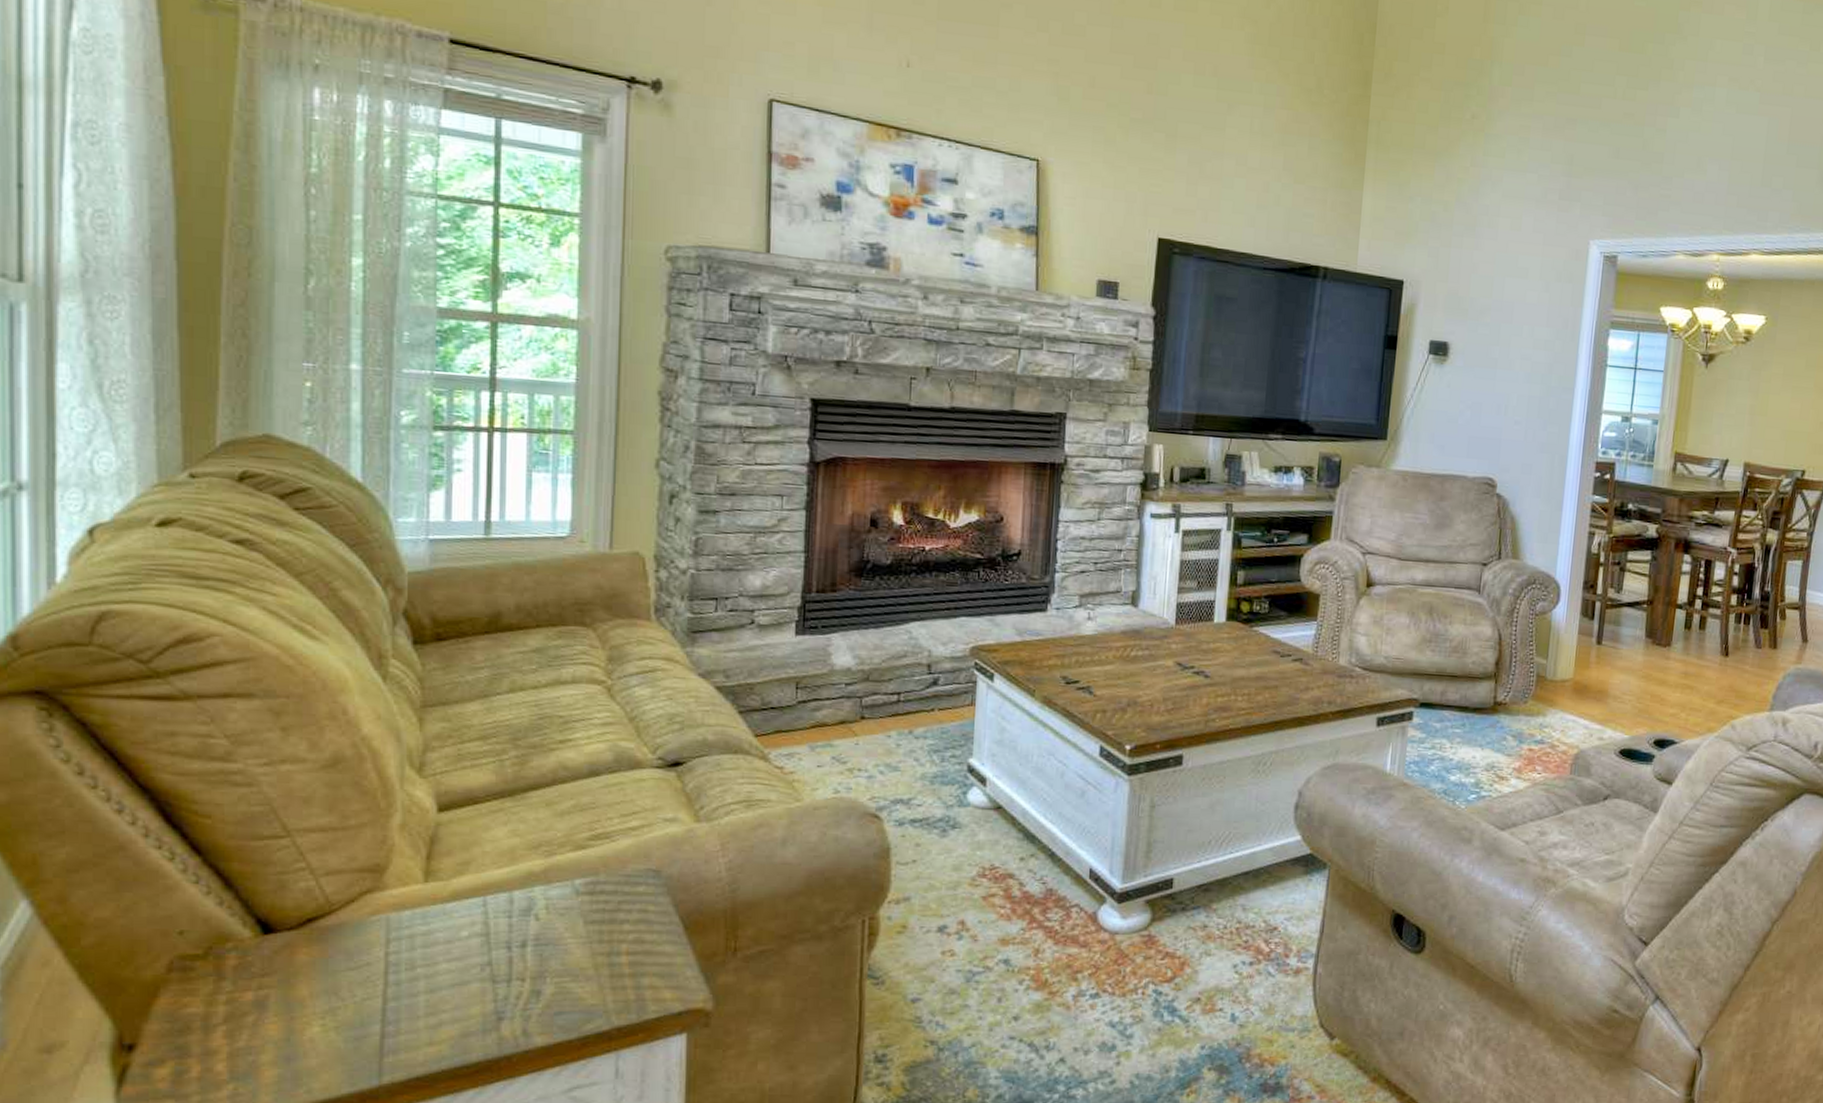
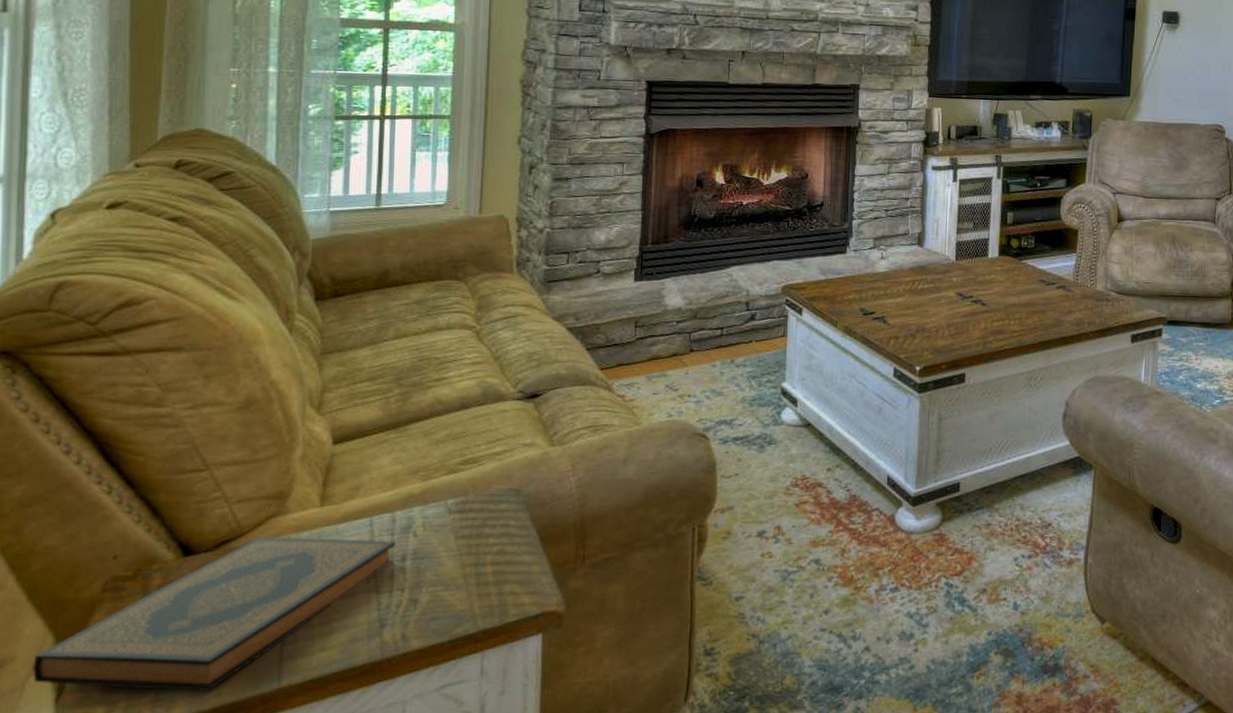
hardback book: none [86,915,514,1087] -> present [32,537,395,691]

